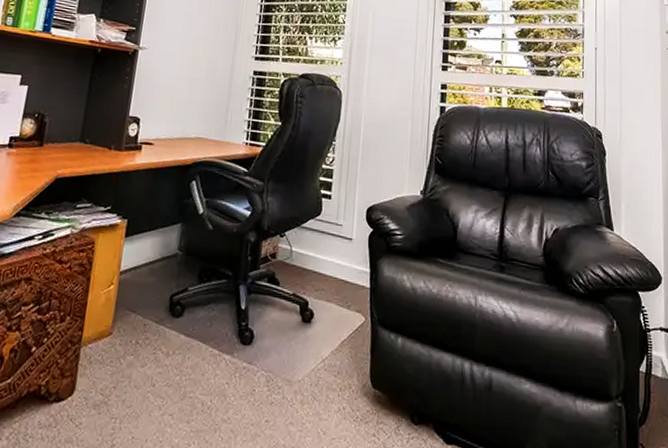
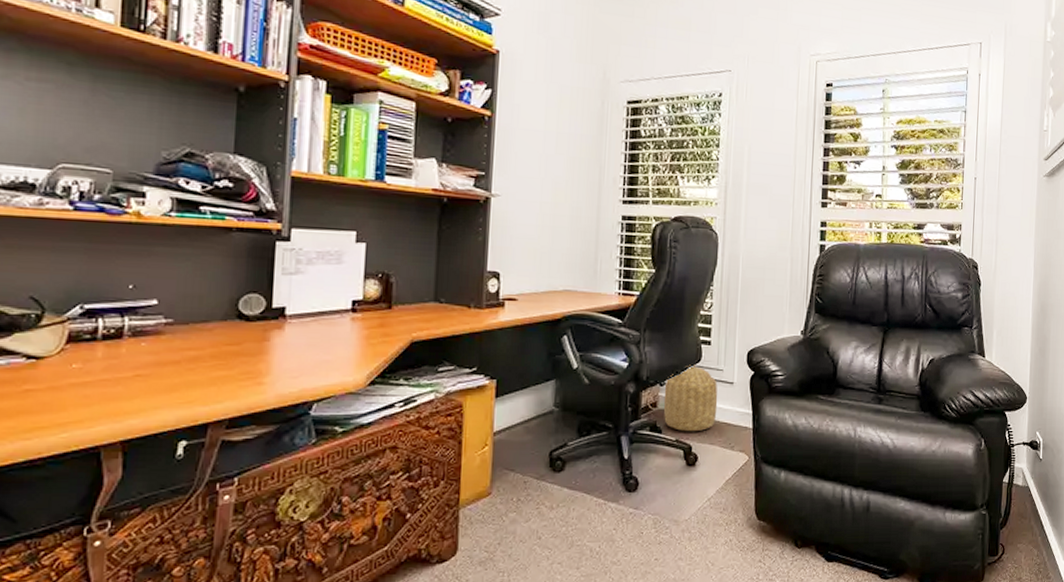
basket: none [282,217,336,287] -> present [663,364,718,432]

